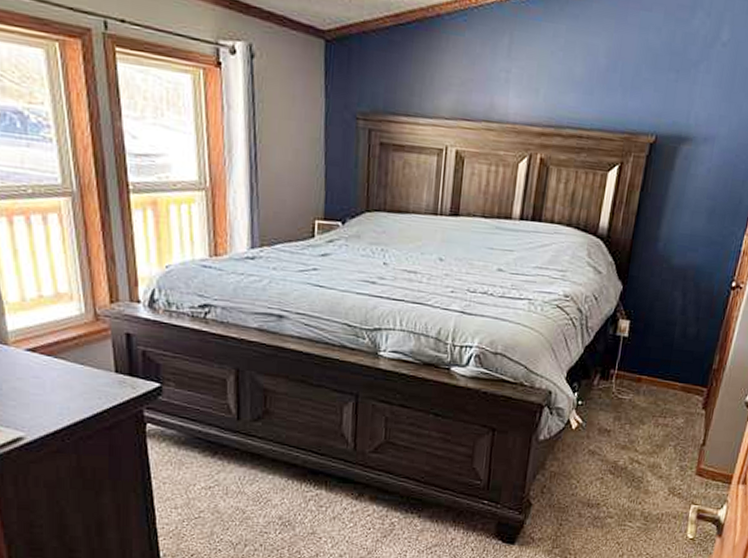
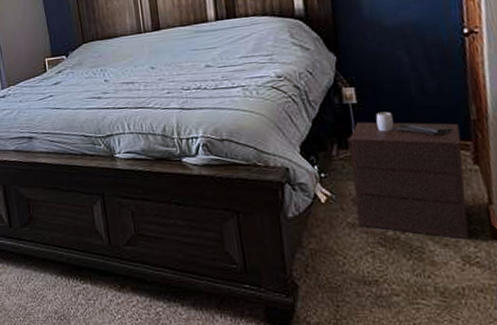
nightstand: none [597,349,702,474] -> present [349,112,469,240]

